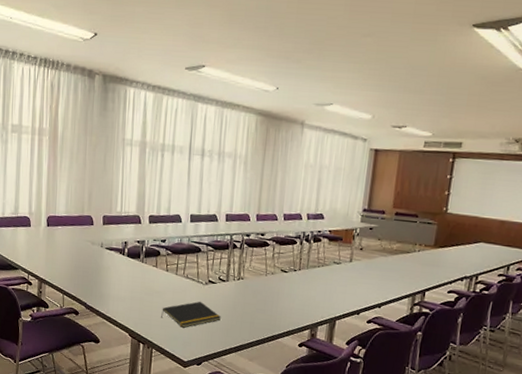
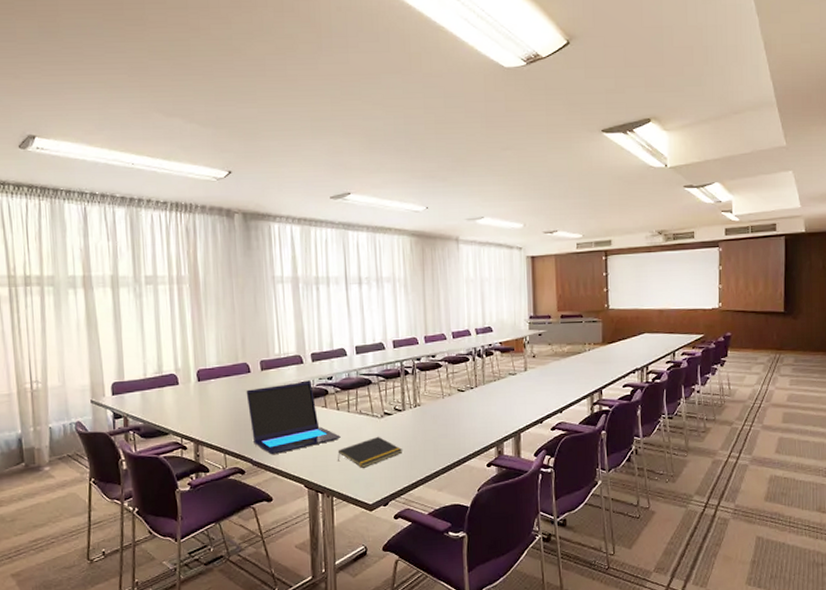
laptop: none [87,240,166,303] -> present [246,381,341,455]

